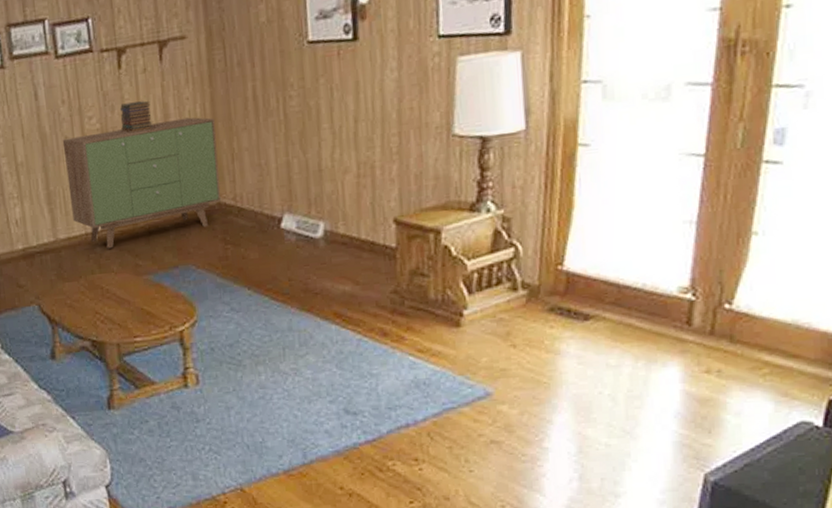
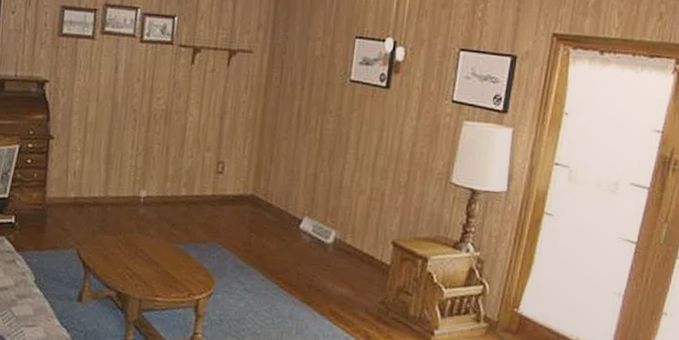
sideboard: present [62,117,221,249] -> none [125,111,262,214]
book stack: present [119,100,153,133] -> none [183,93,212,120]

